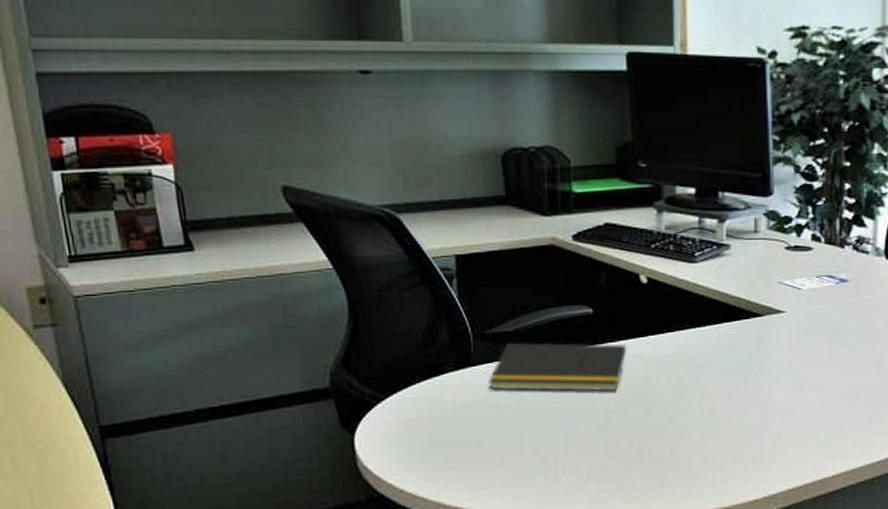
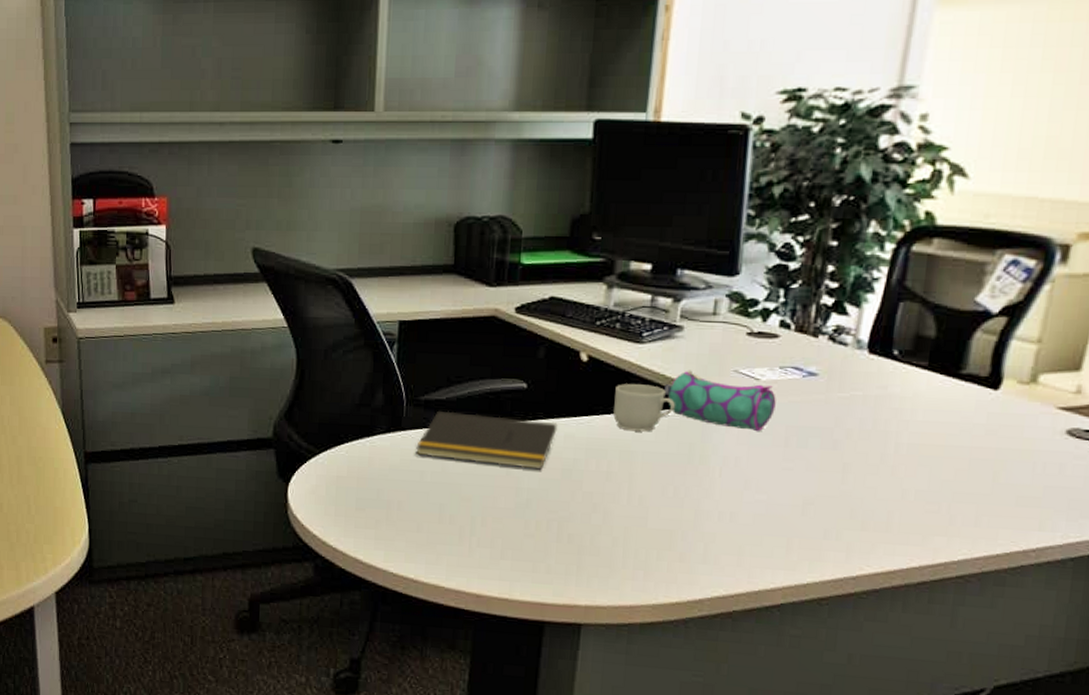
mug: none [676,301,731,346] -> present [613,384,675,432]
pencil case: none [720,284,817,336] -> present [664,370,776,432]

